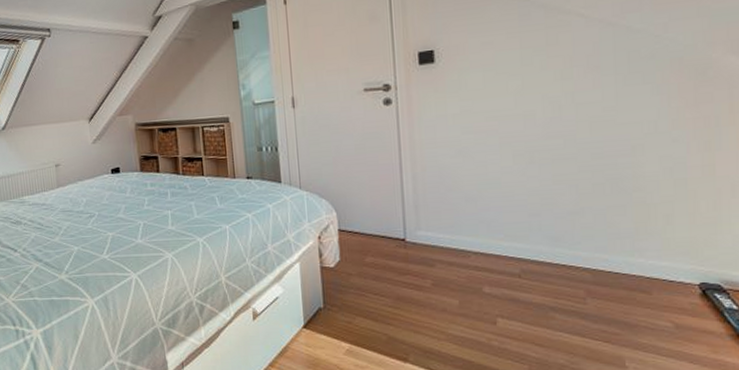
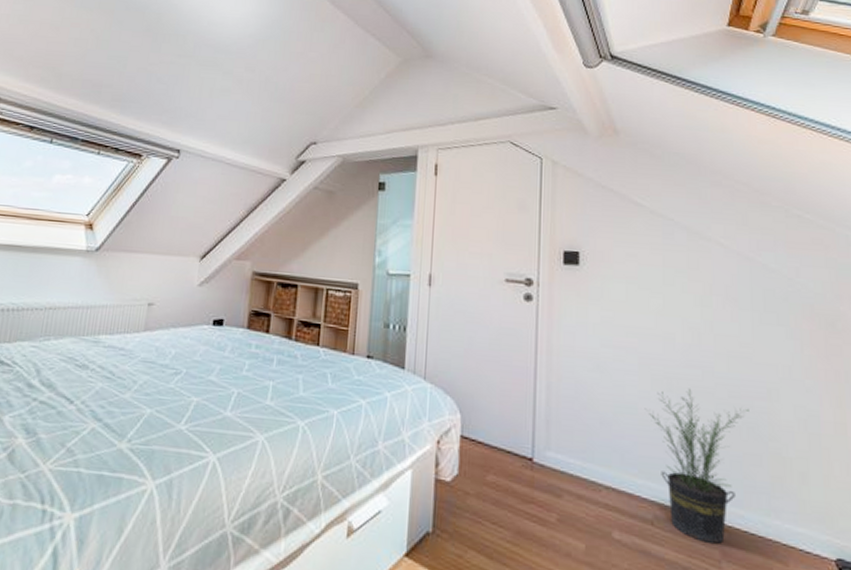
potted plant: none [507,157,613,285] -> present [644,388,749,544]

